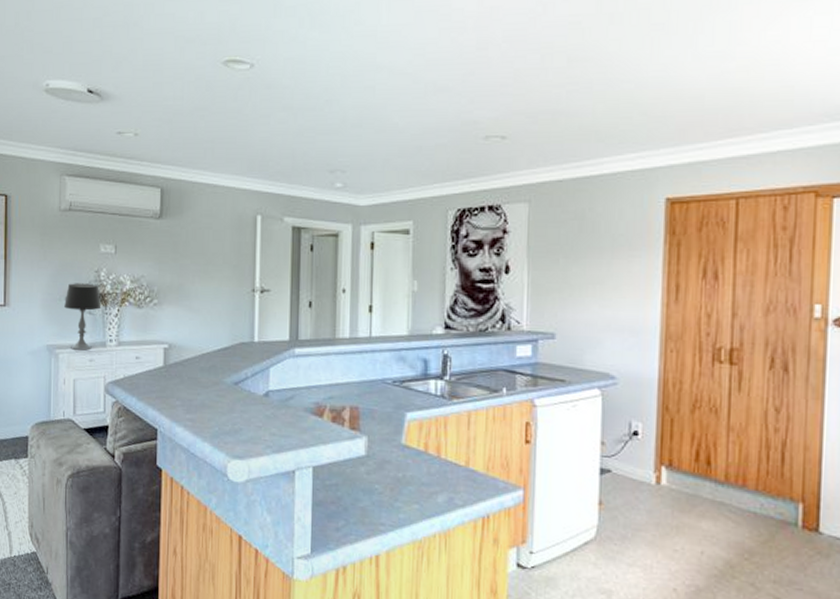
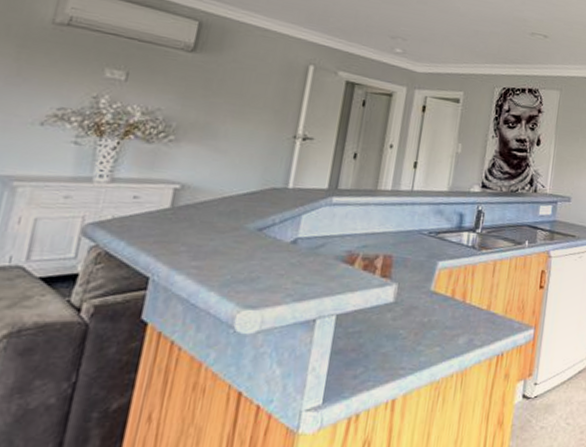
table lamp: present [64,283,101,352] -> none [37,106,95,187]

